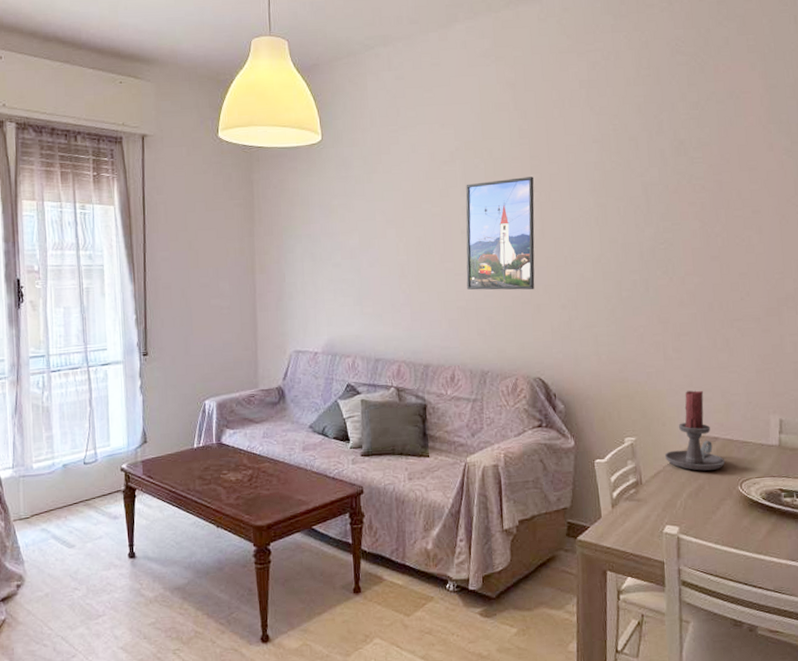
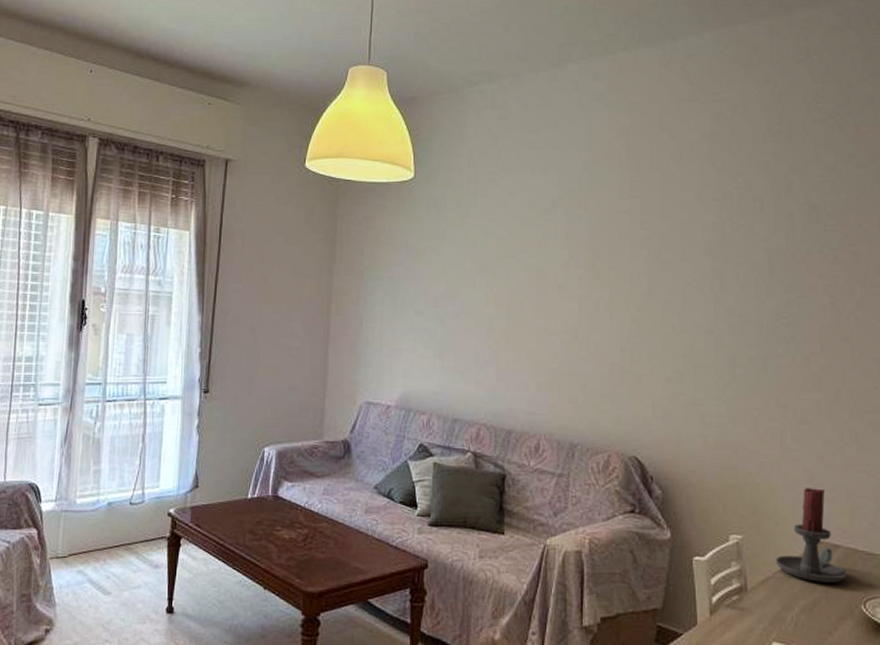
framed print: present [465,177,535,290] -> none [560,233,643,357]

